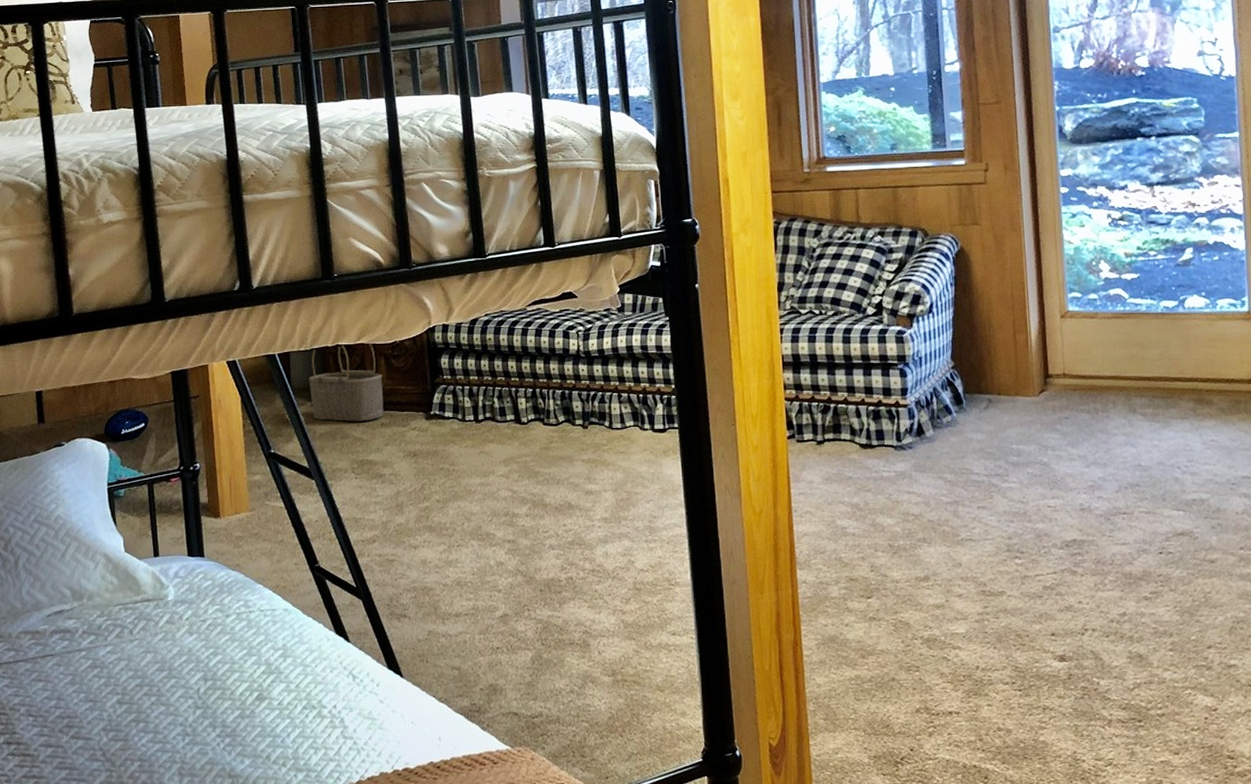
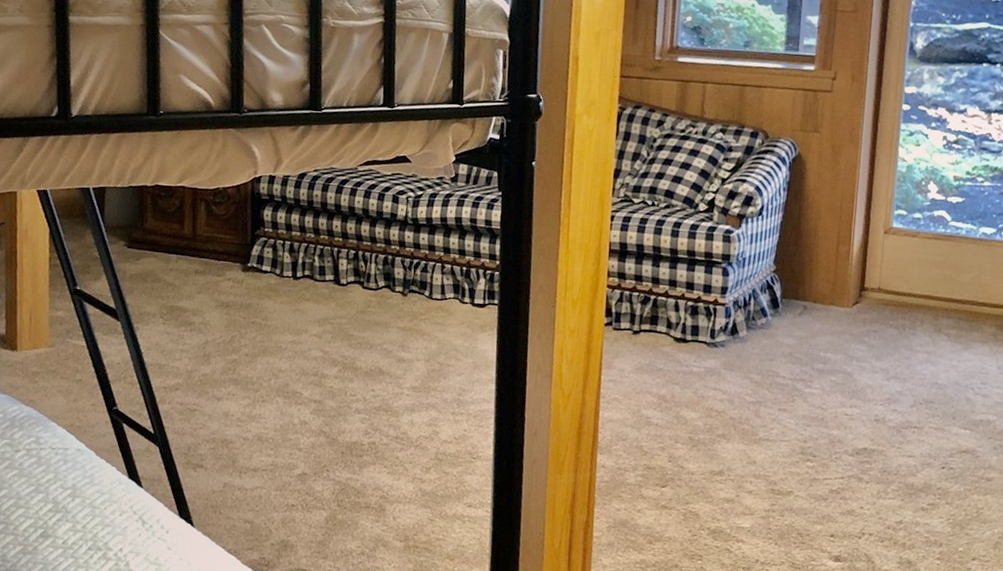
wicker basket: present [309,343,384,422] -> none [123,184,201,267]

